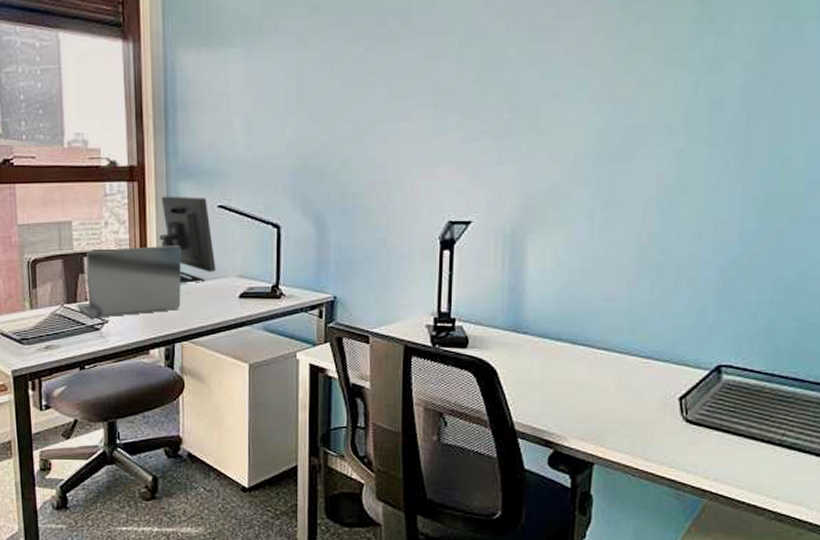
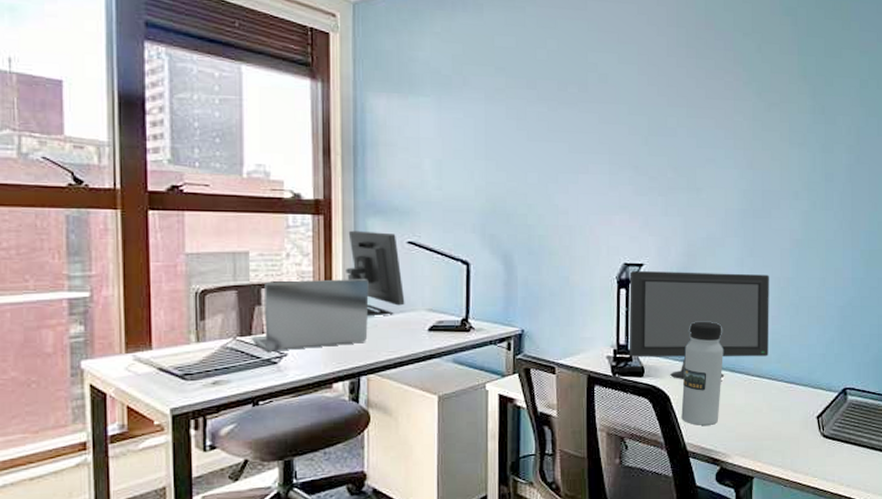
computer monitor: none [451,228,627,351] -> present [629,270,769,379]
water bottle: none [510,285,564,403] -> present [681,321,723,425]

